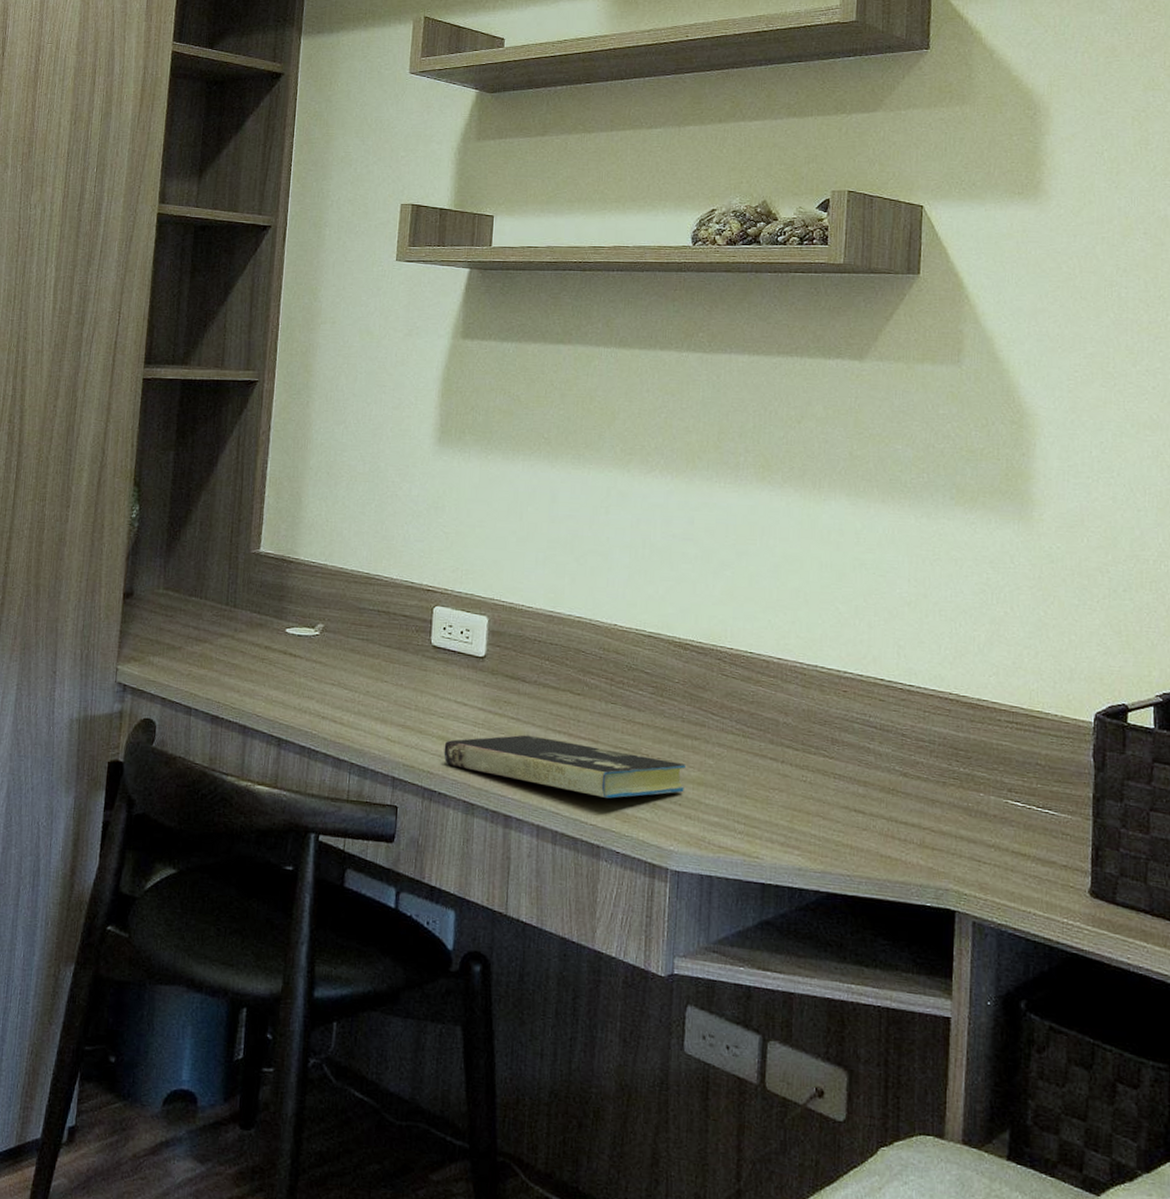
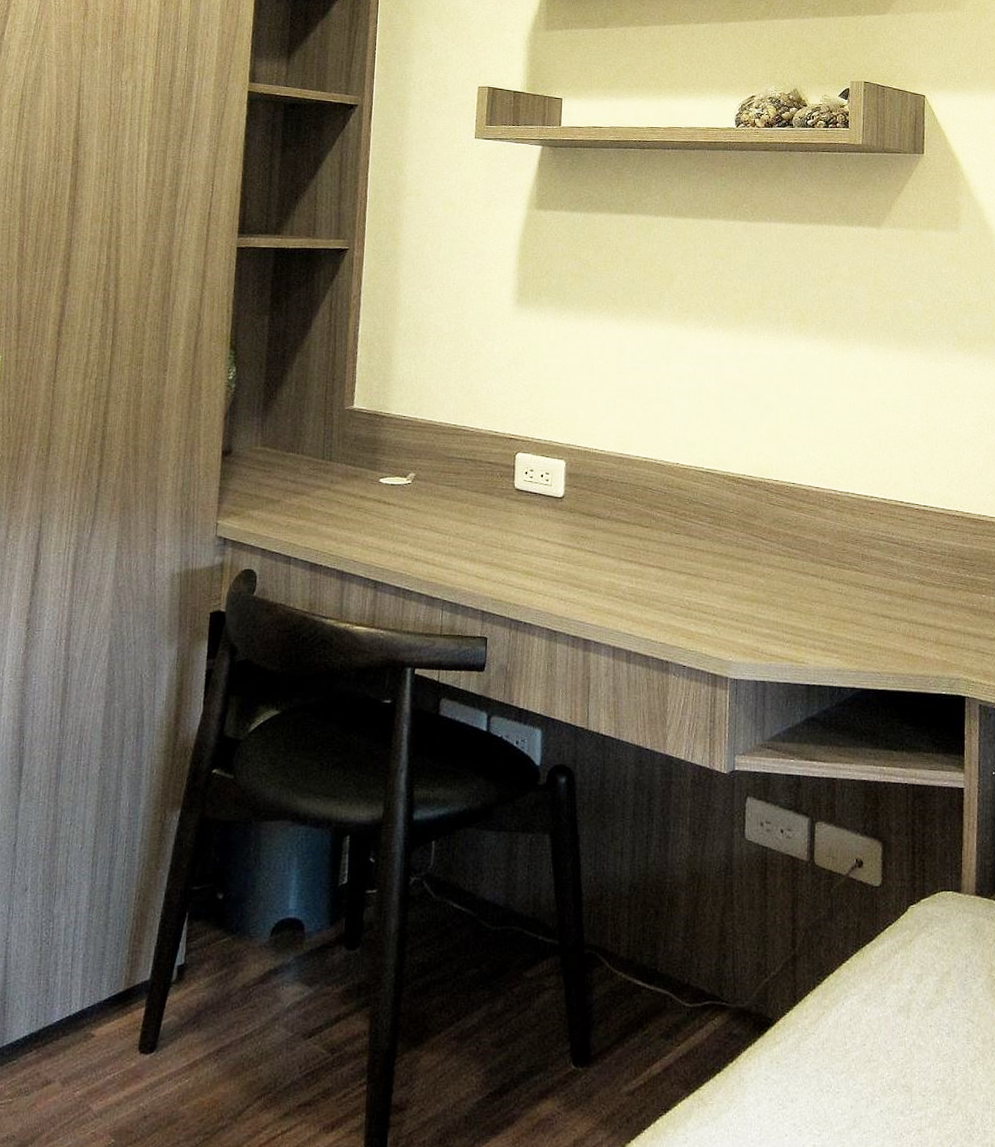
book: present [443,735,687,798] -> none [528,566,742,618]

